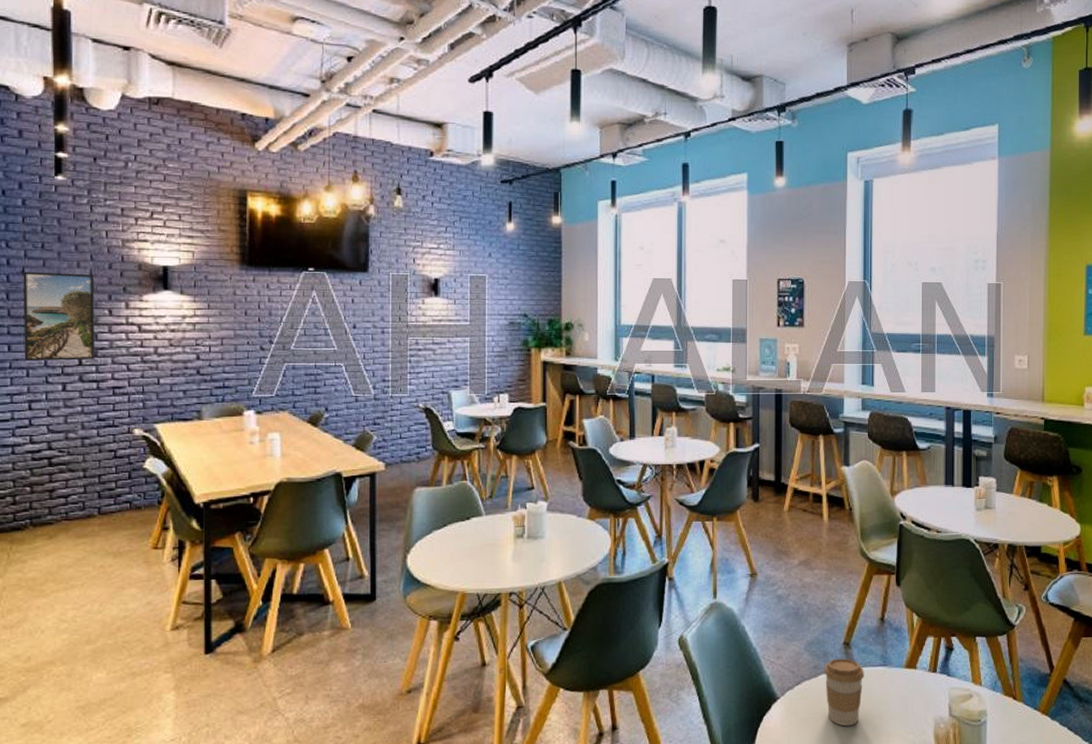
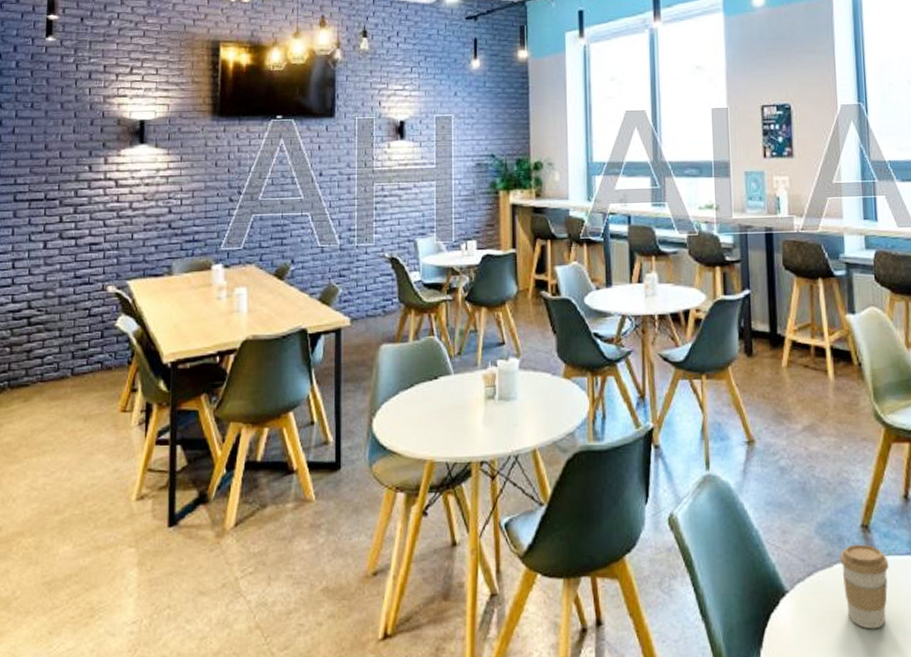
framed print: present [23,271,95,361] -> none [10,131,77,219]

